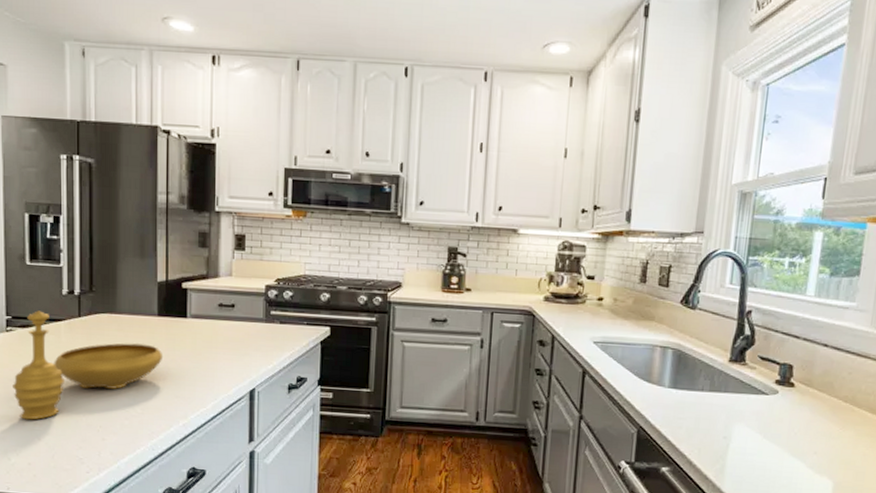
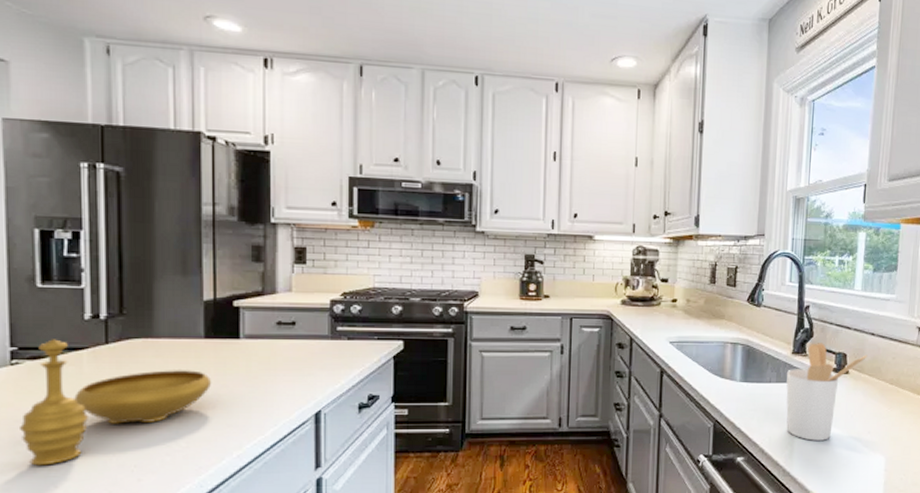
utensil holder: none [719,351,818,458] -> present [786,343,868,441]

